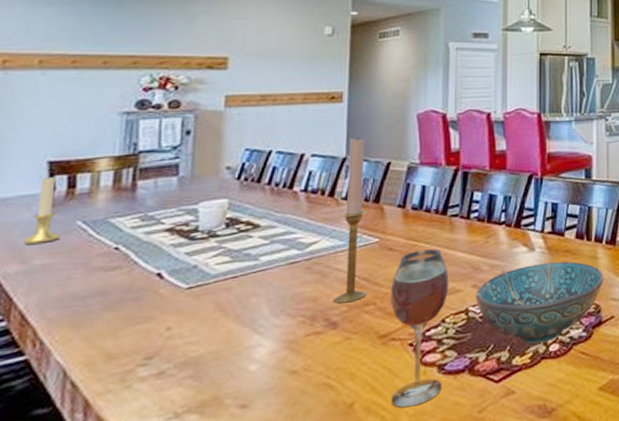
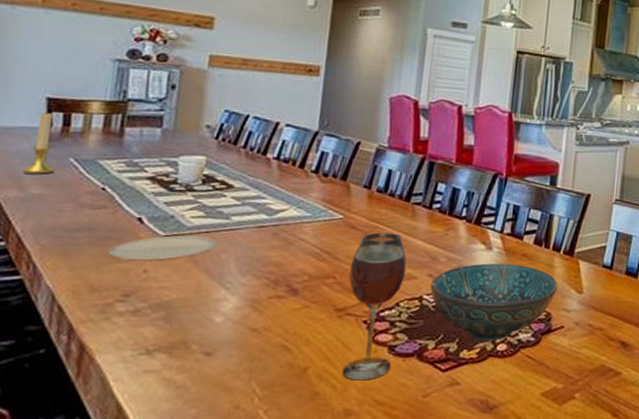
plate: none [126,282,246,321] -> present [109,235,218,261]
candlestick: present [333,137,368,304] -> none [296,113,339,273]

